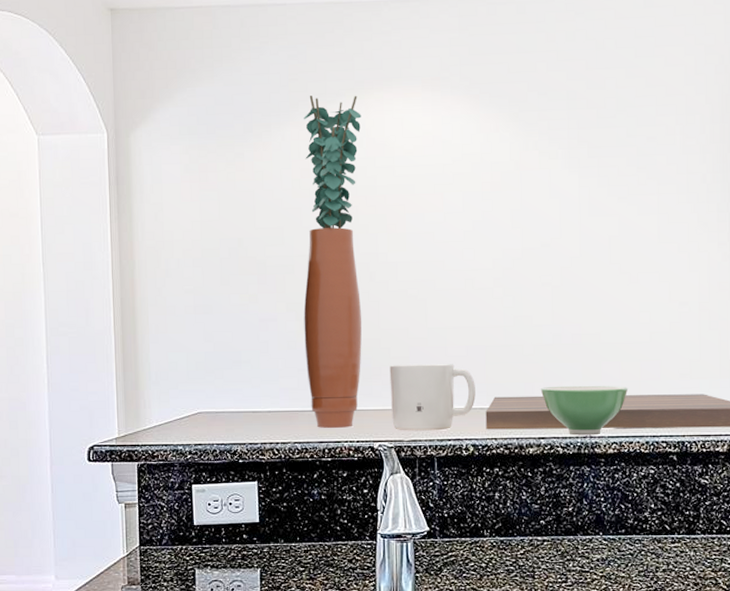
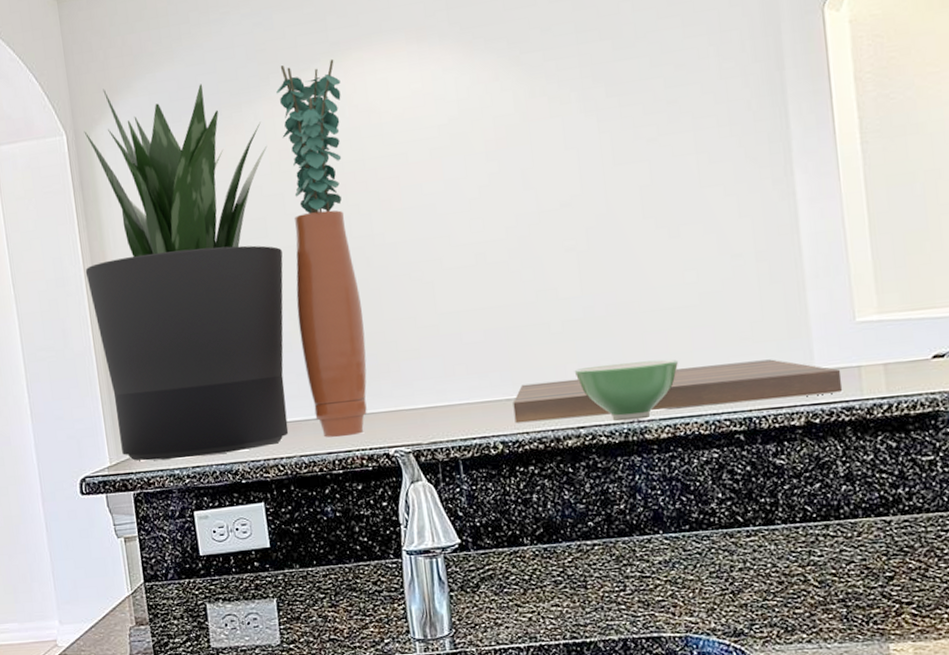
planter: none [112,96,295,436] -> present [84,84,289,461]
mug: present [389,364,476,431] -> none [398,352,500,433]

